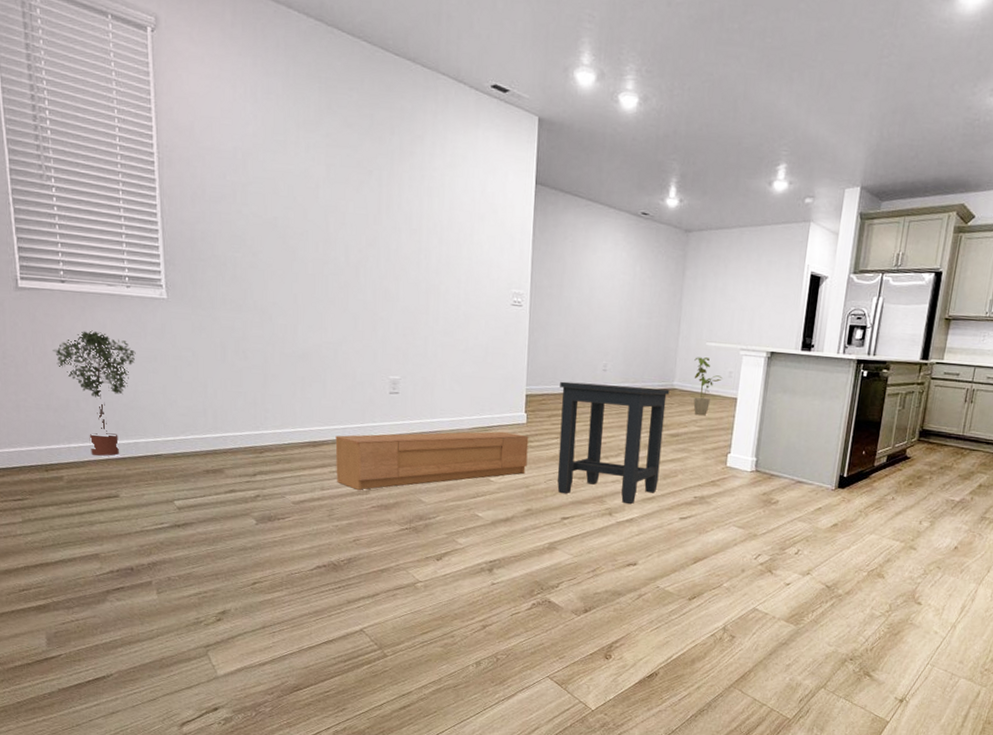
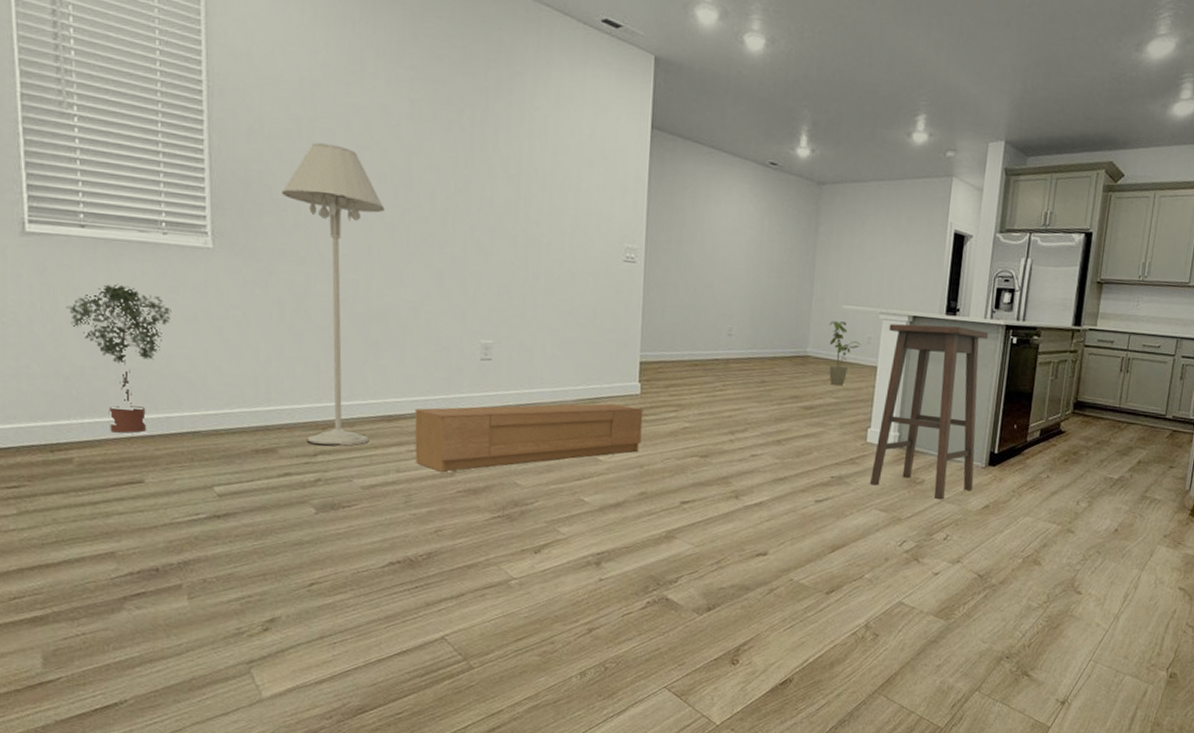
floor lamp: none [221,205,307,468] -> present [282,142,385,447]
side table: present [557,381,670,504] -> none [676,347,803,485]
bar stool: none [729,359,841,519] -> present [870,323,989,500]

